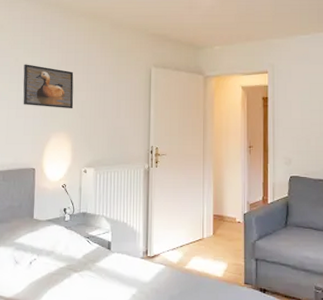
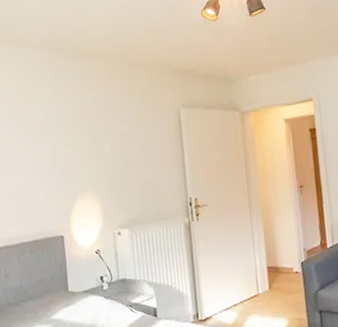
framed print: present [23,64,74,109] -> none [37,120,98,167]

